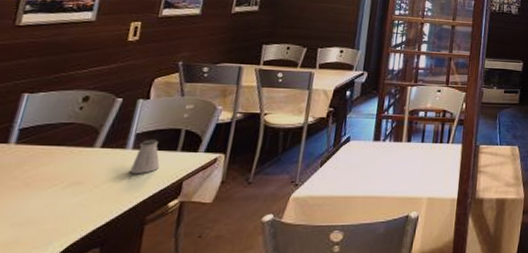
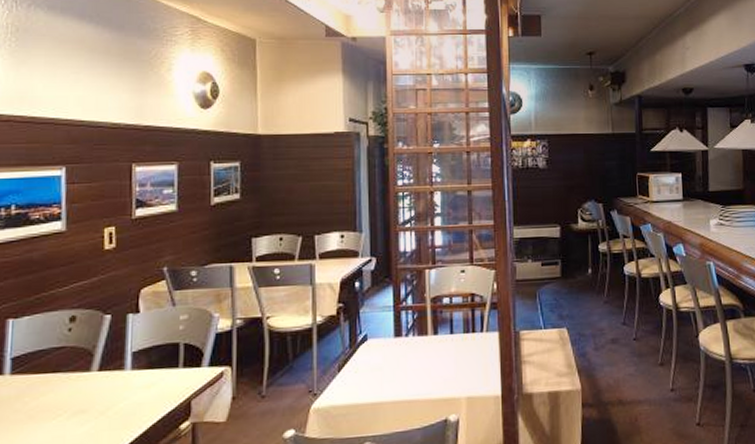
saltshaker: present [130,139,160,174] -> none [134,356,163,397]

